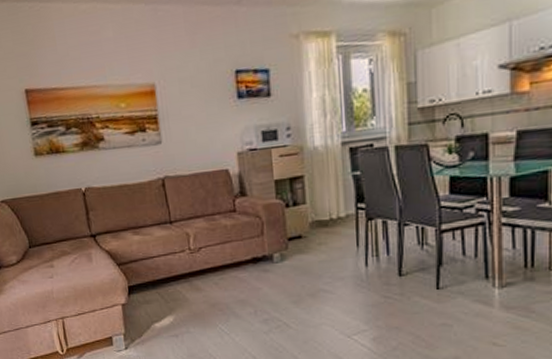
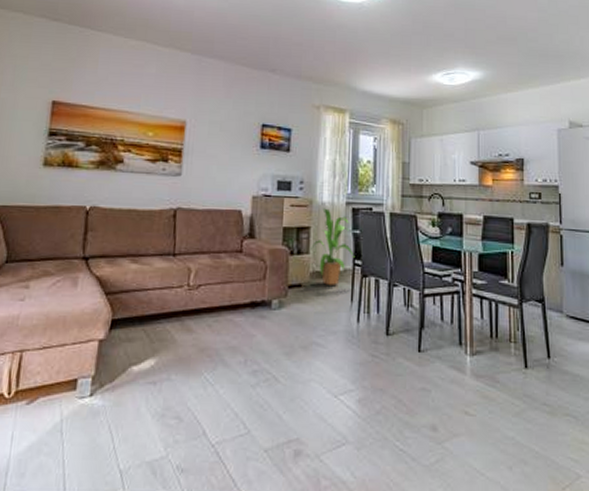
house plant: none [307,152,358,233] -> present [311,208,355,285]

